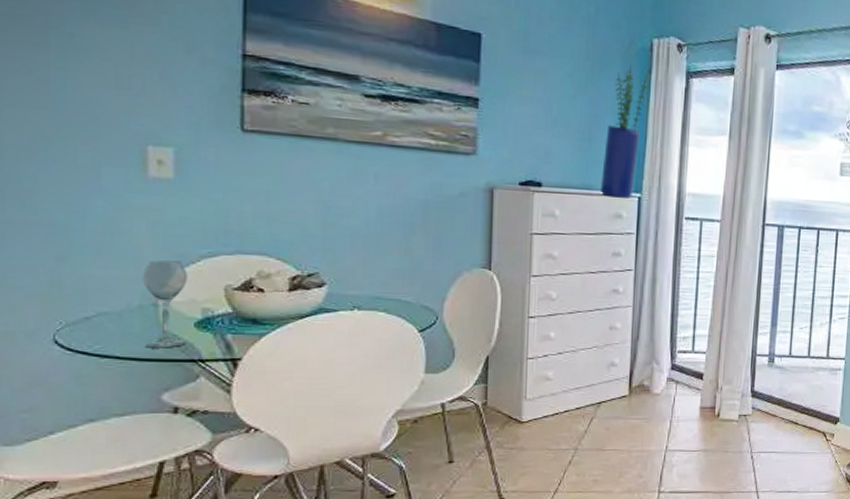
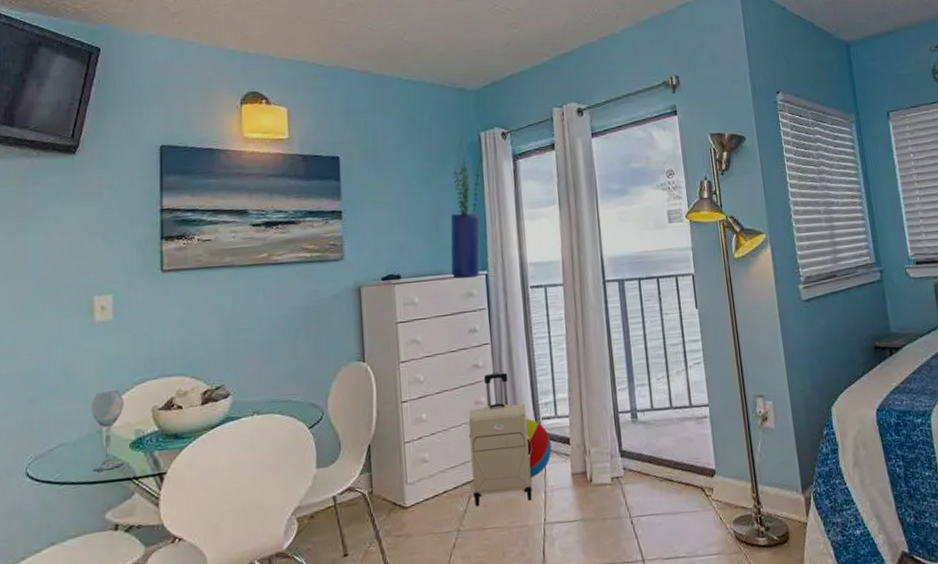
suitcase: none [595,299,663,429] -> present [468,371,533,507]
beach ball: none [657,349,685,408] -> present [525,418,552,479]

